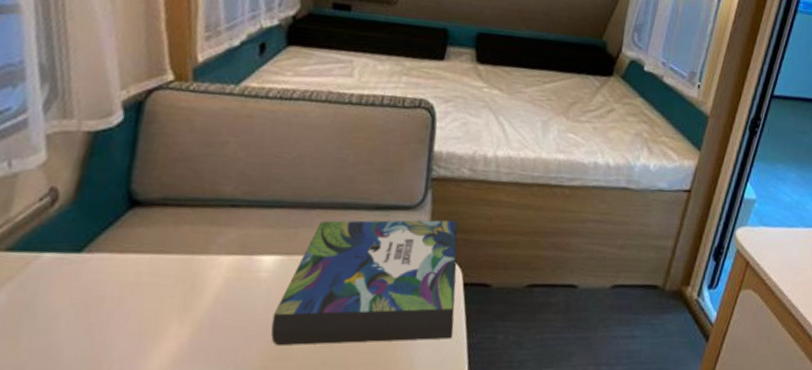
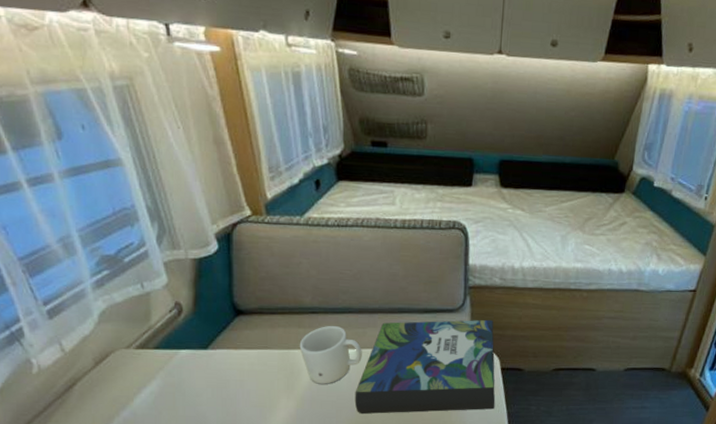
mug: none [208,223,290,303] -> present [299,325,362,384]

